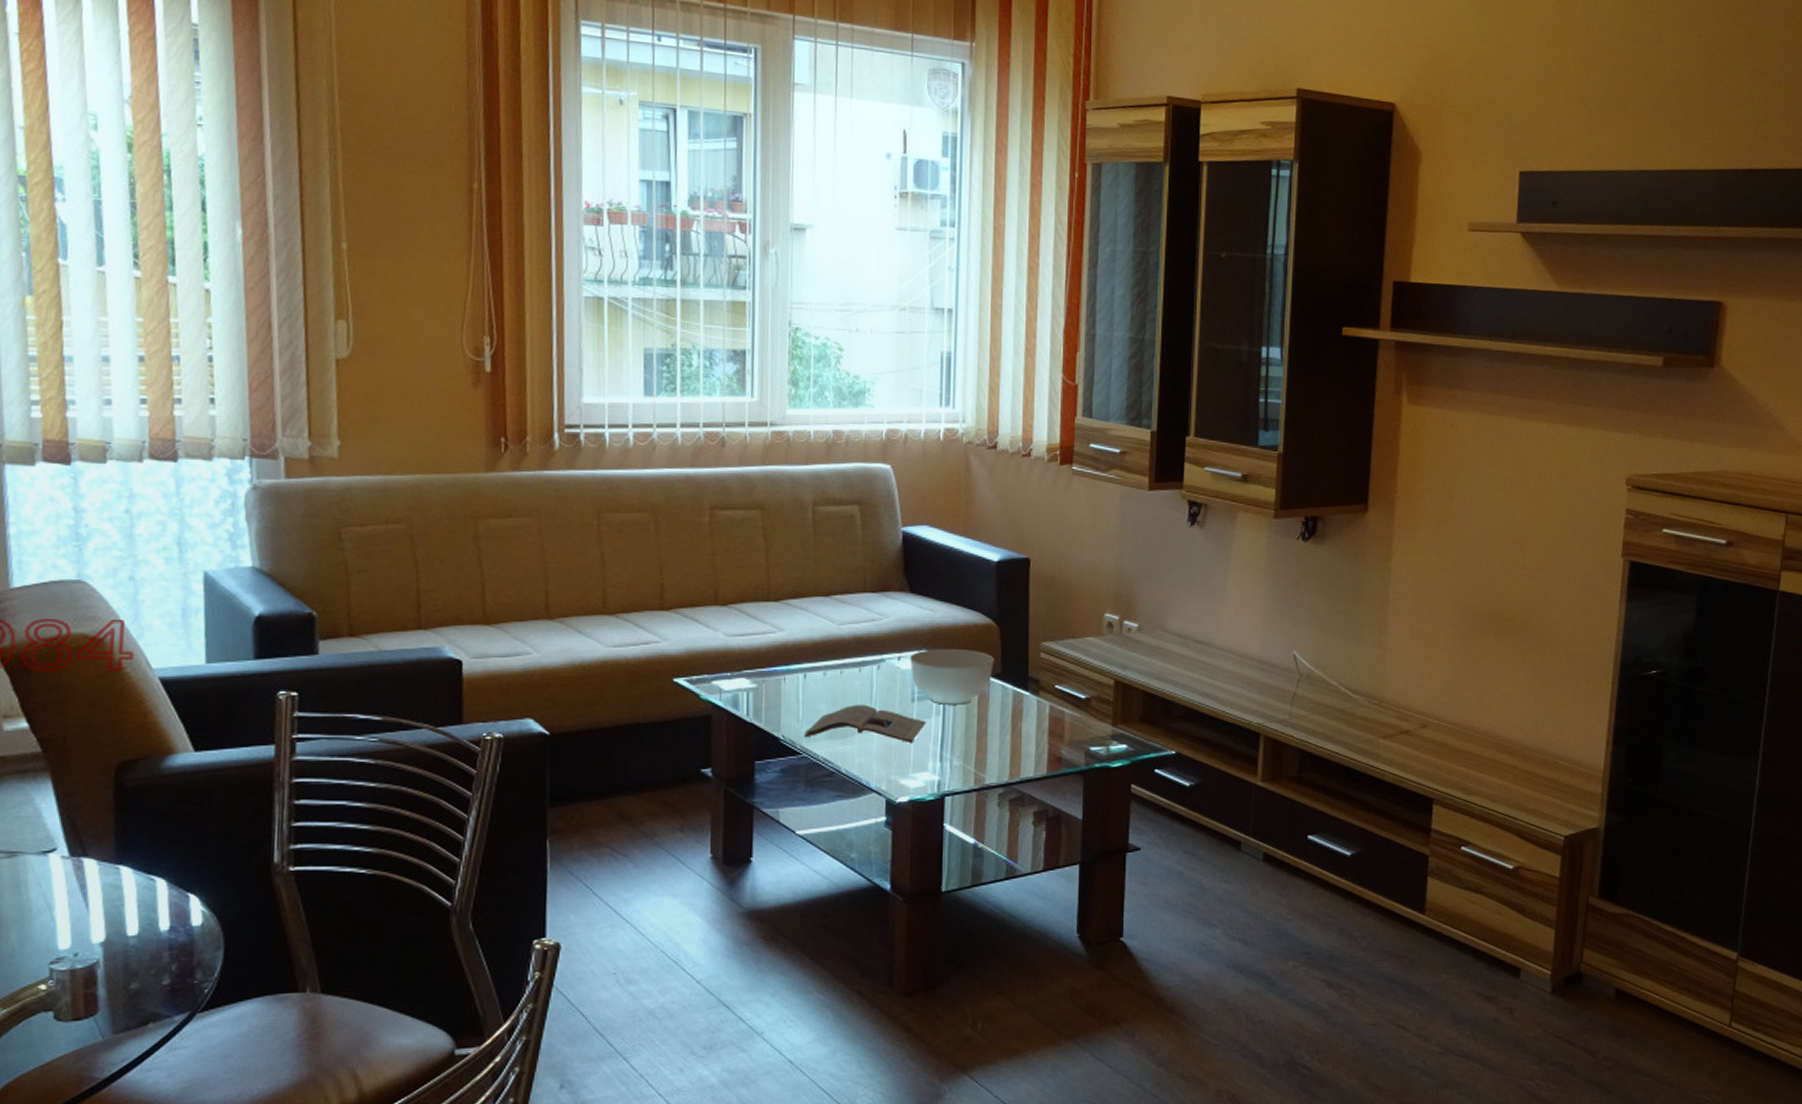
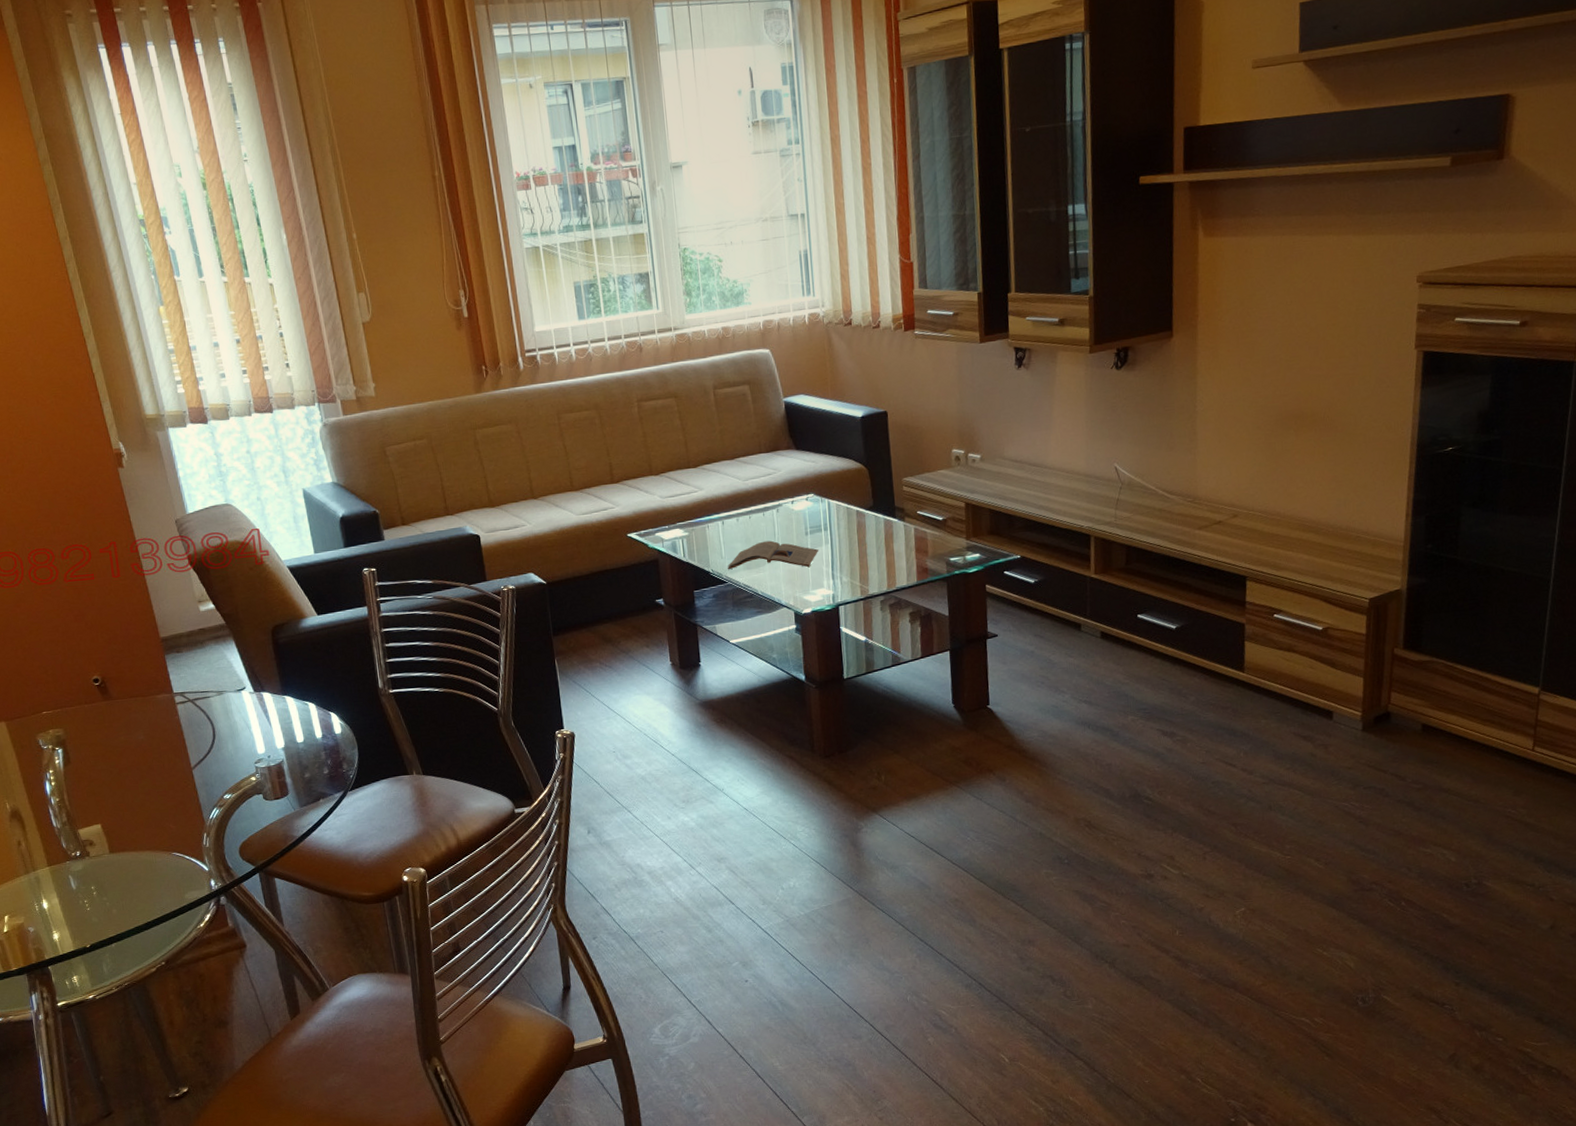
bowl: present [910,648,995,705] -> none [801,490,867,535]

